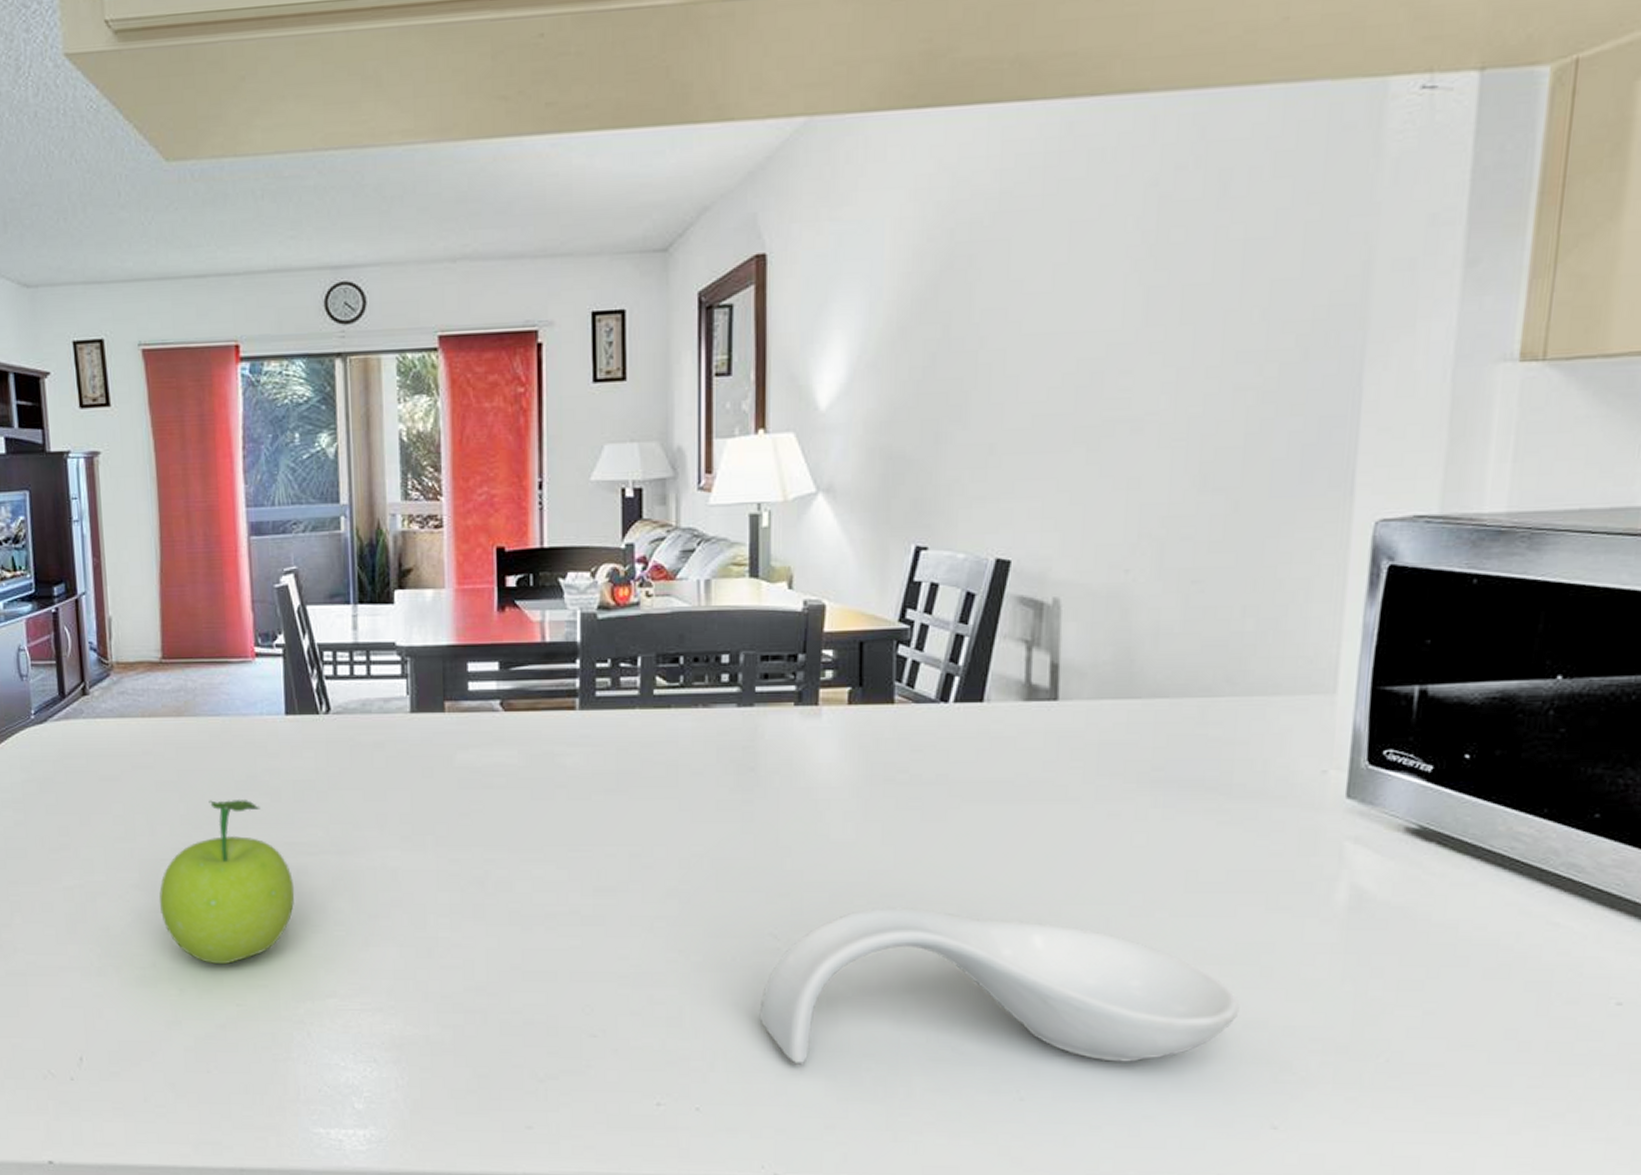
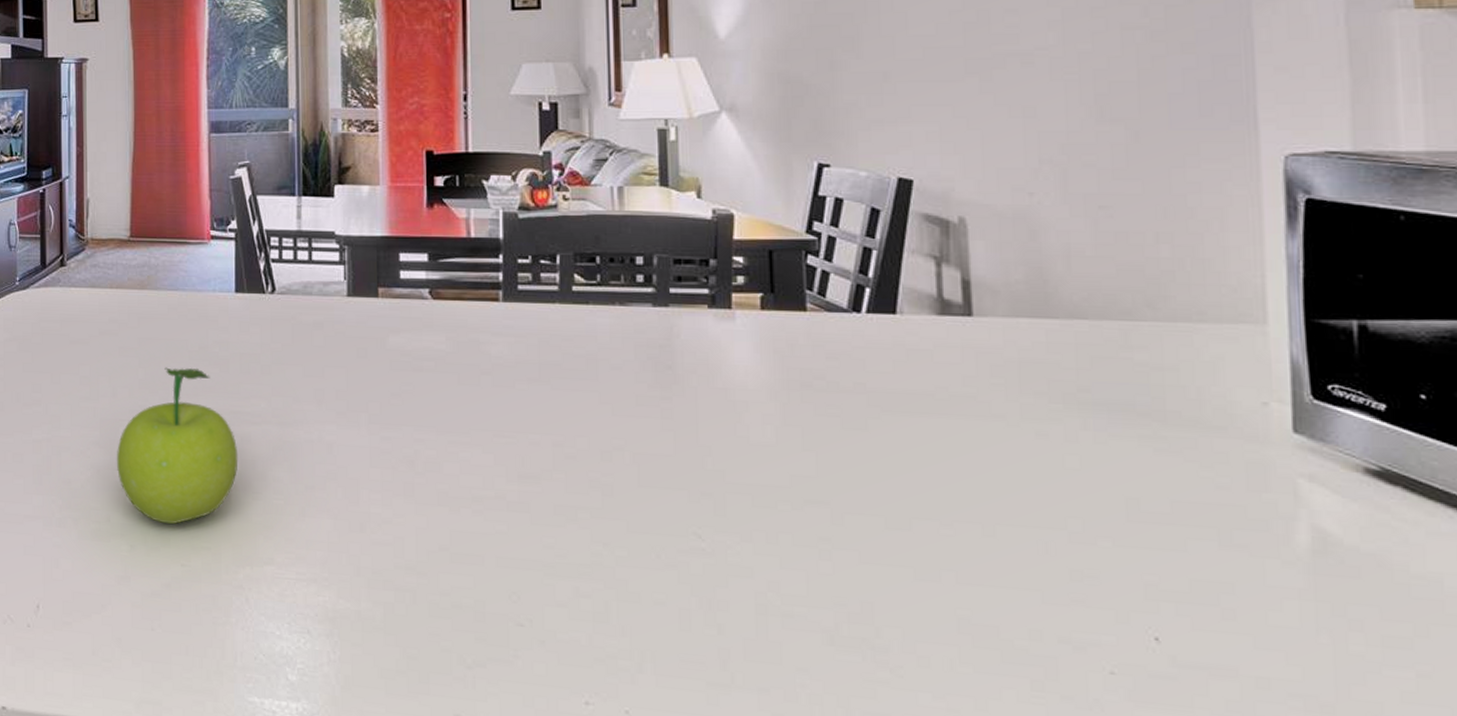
spoon rest: present [759,906,1240,1065] -> none [686,514,1204,703]

